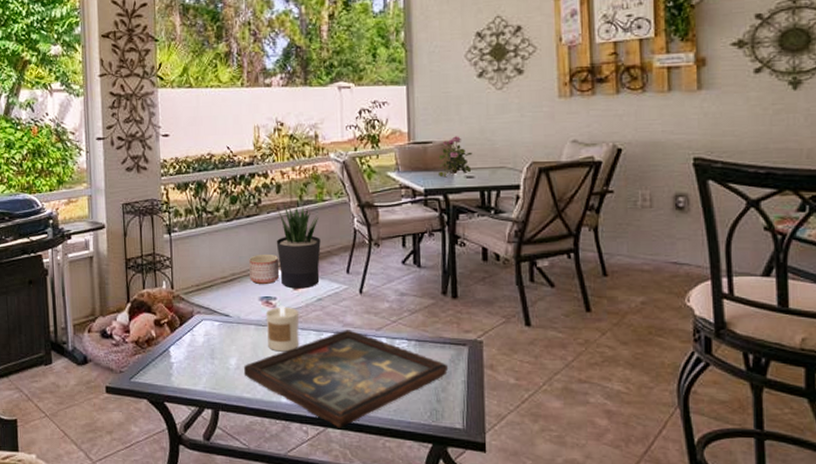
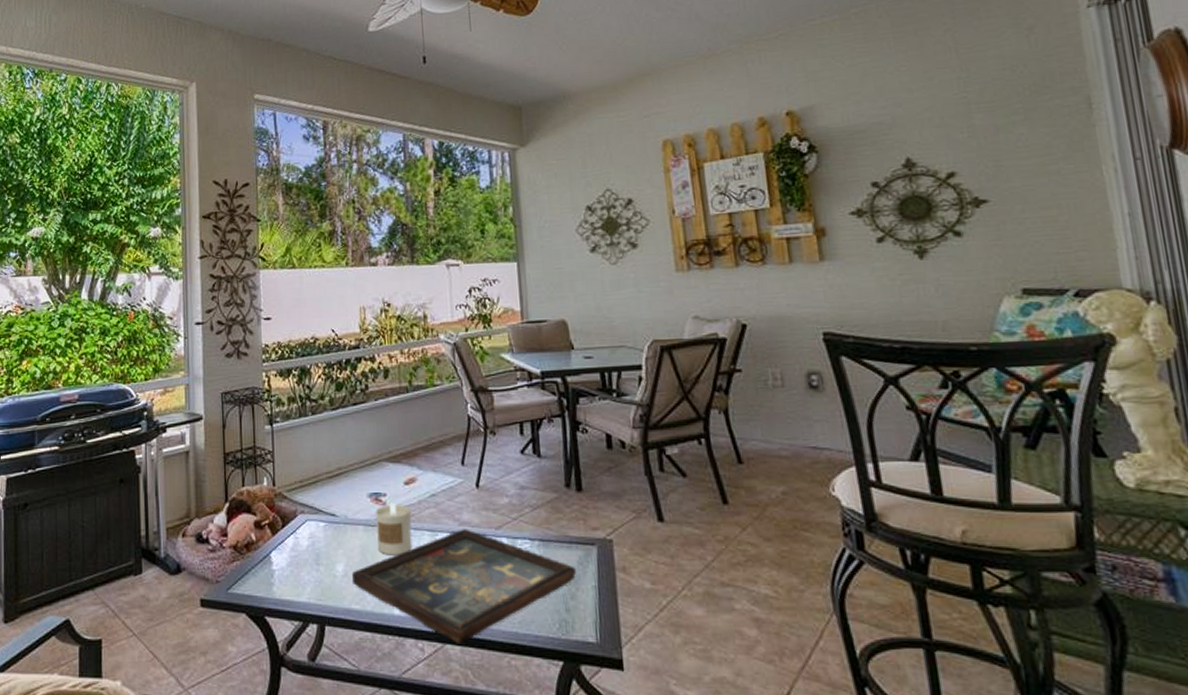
planter: present [249,253,279,284] -> none [356,445,389,479]
planter: present [276,202,321,289] -> none [385,388,433,484]
flower bouquet: present [438,136,473,178] -> none [554,314,590,359]

